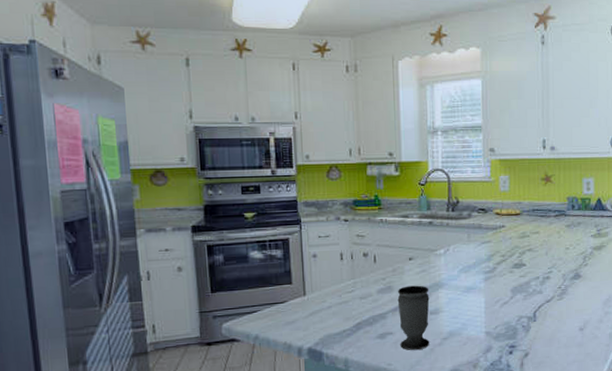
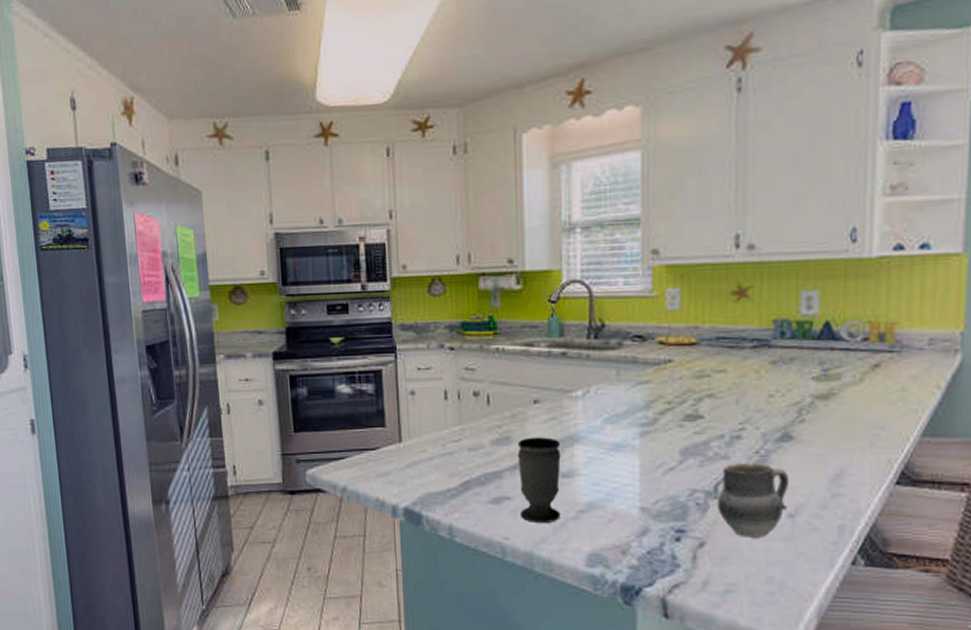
cup: none [535,295,580,347] -> present [717,463,790,538]

